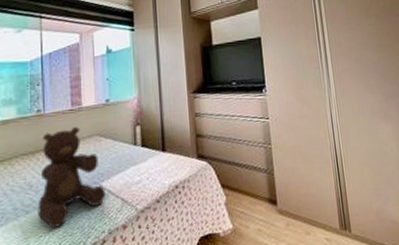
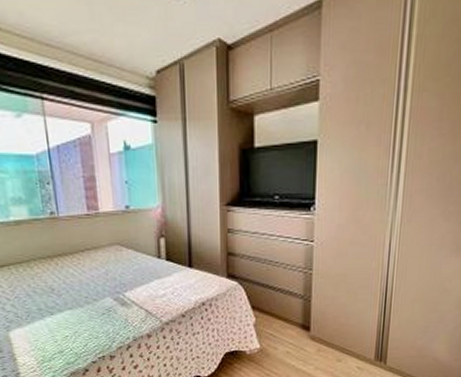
teddy bear: present [37,127,106,228] -> none [59,234,129,330]

